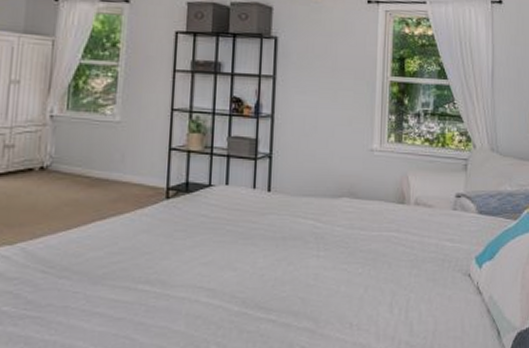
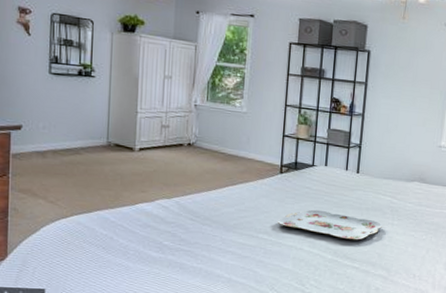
serving tray: none [163,244,304,282] -> present [277,209,382,240]

